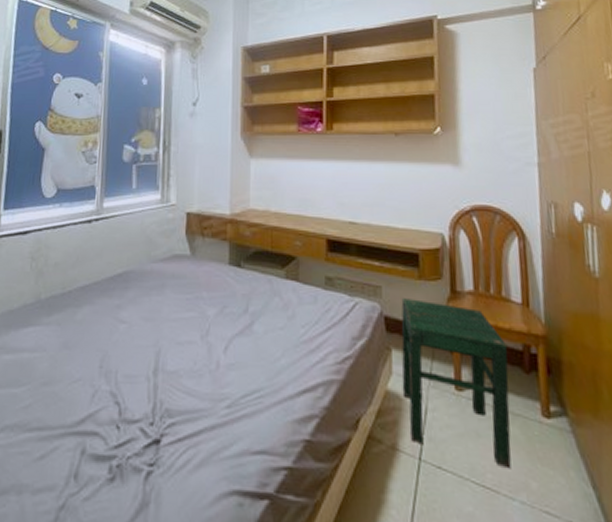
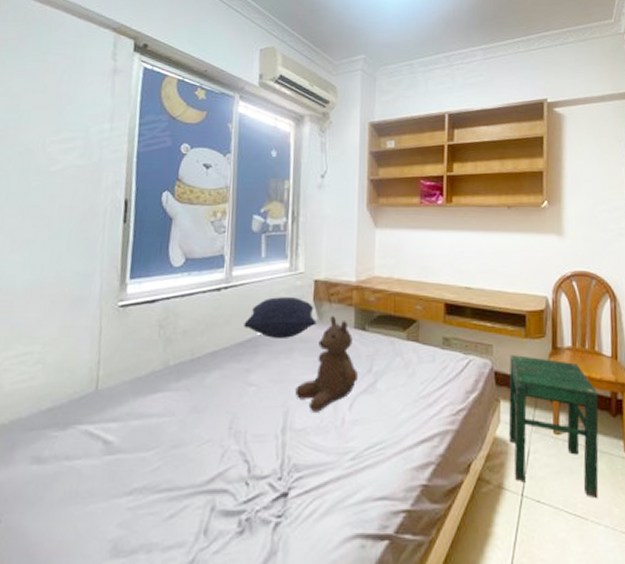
pillow: none [114,230,189,274] -> present [244,297,317,338]
teddy bear: none [167,251,234,354] -> present [295,316,359,412]

